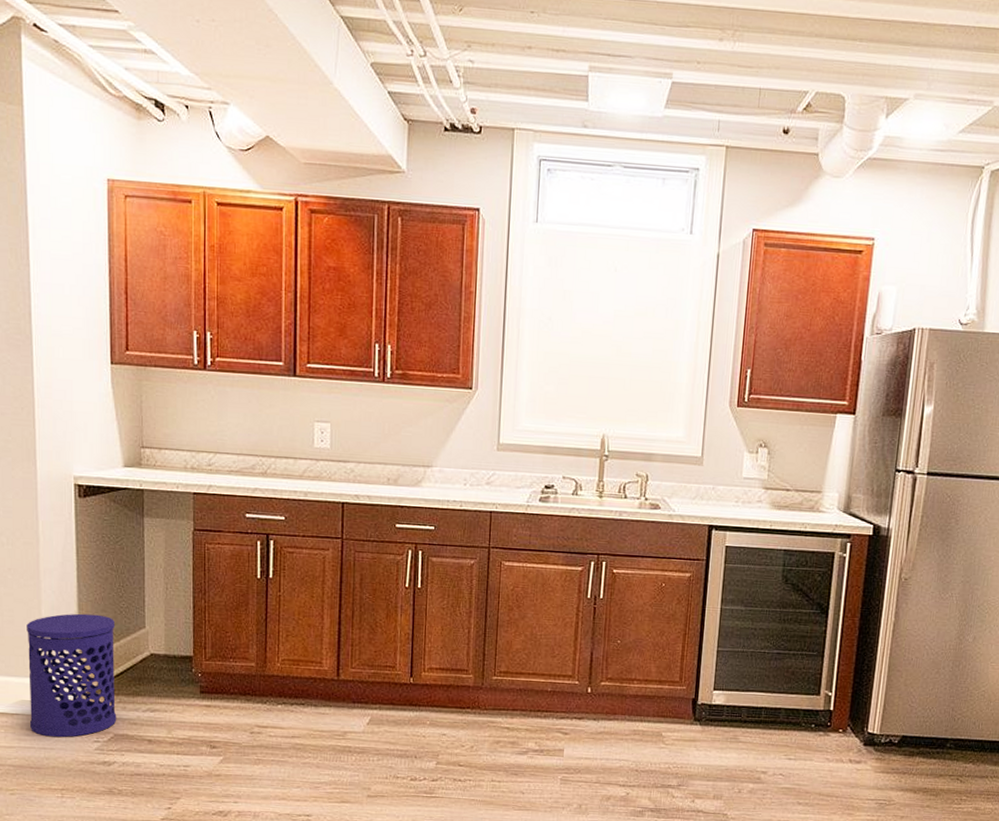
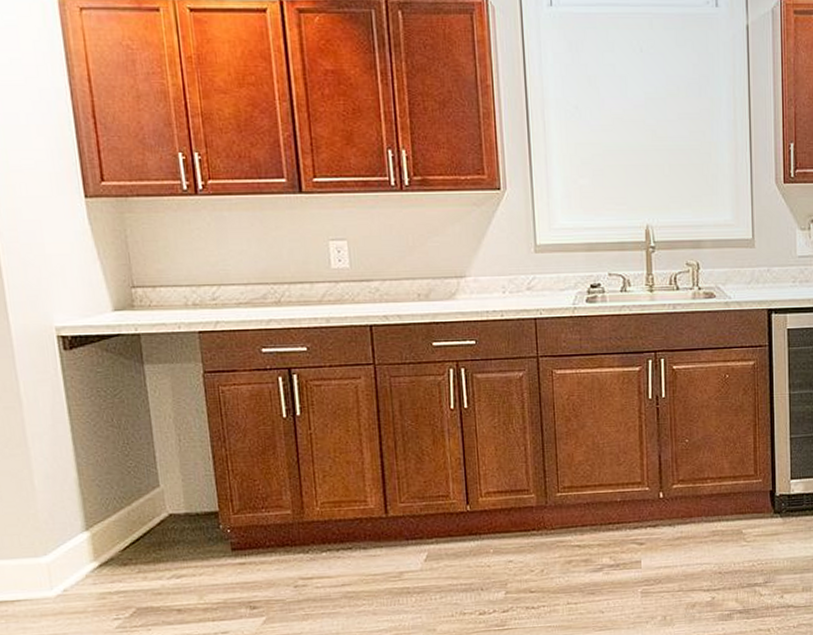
waste bin: present [27,613,117,738] -> none [18,478,138,621]

